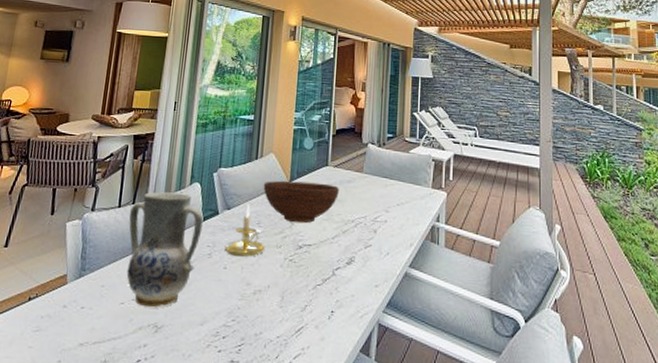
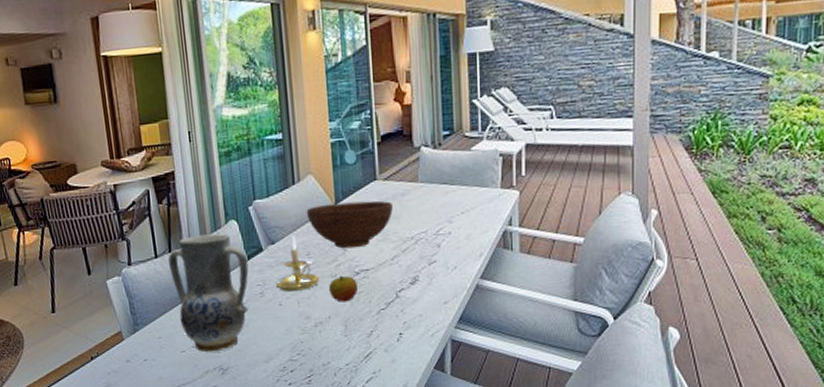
apple: none [271,247,300,274] -> present [328,275,359,303]

